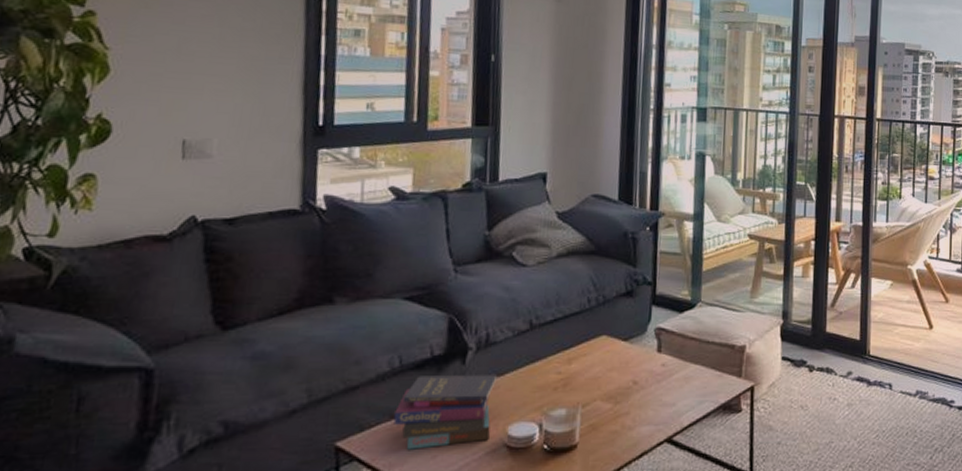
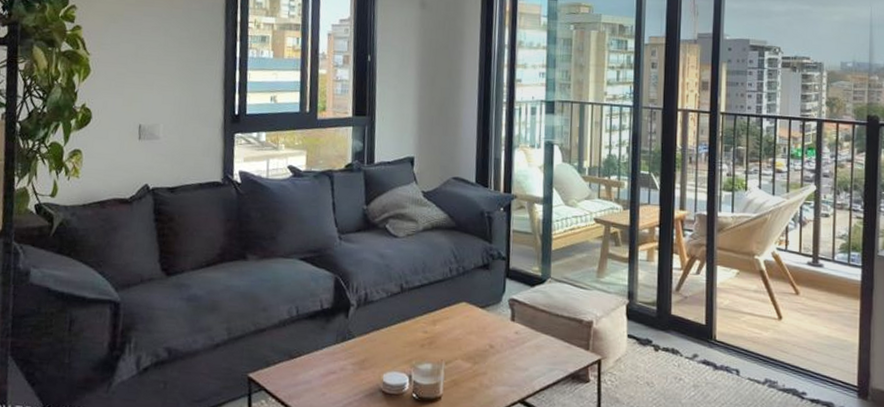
books: present [393,375,498,450] -> none [292,324,375,386]

